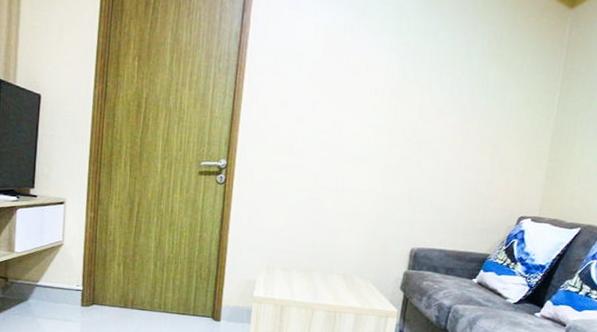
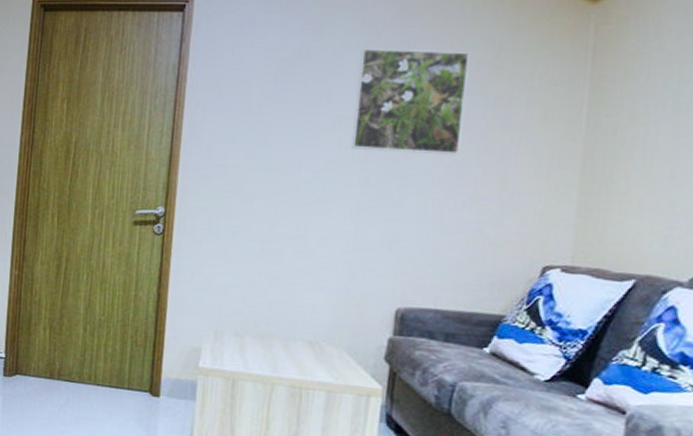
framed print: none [382,30,478,127] -> present [351,48,470,156]

